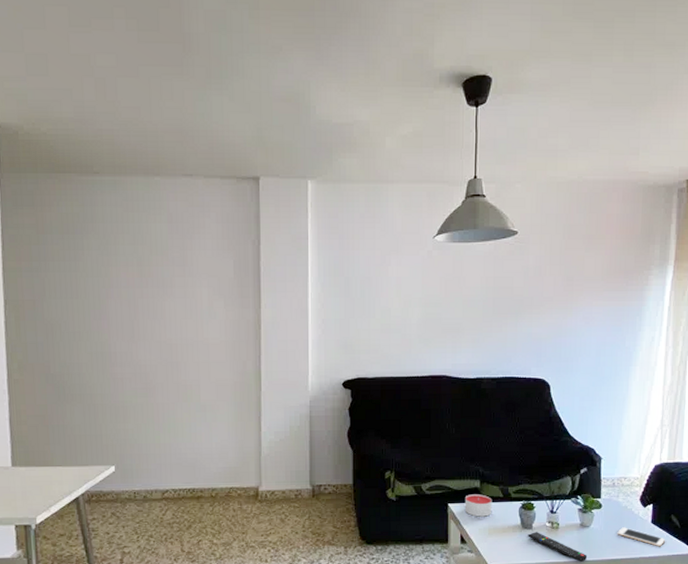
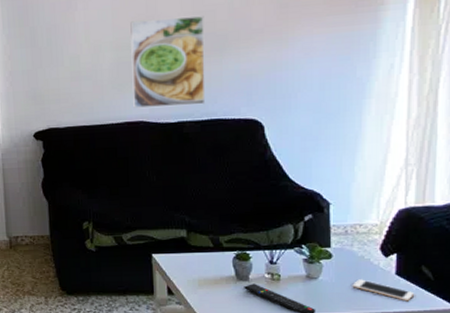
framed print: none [438,280,503,363] -> present [130,16,206,108]
candle: present [464,494,492,517] -> none [170,244,202,268]

